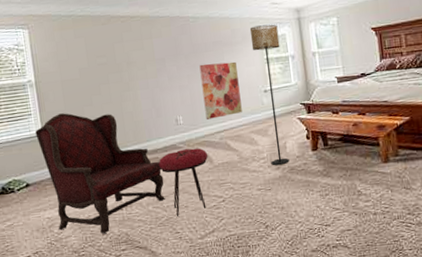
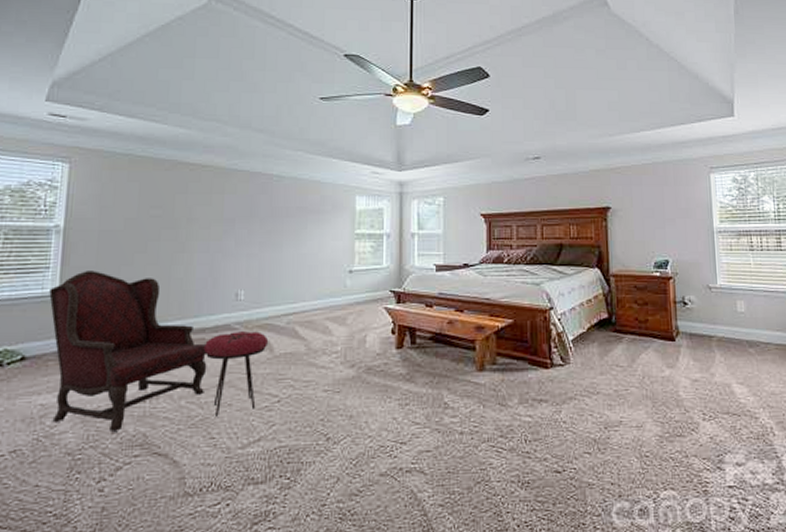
wall art: present [199,61,242,120] -> none [274,231,321,298]
floor lamp: present [249,24,290,165] -> none [342,195,376,362]

